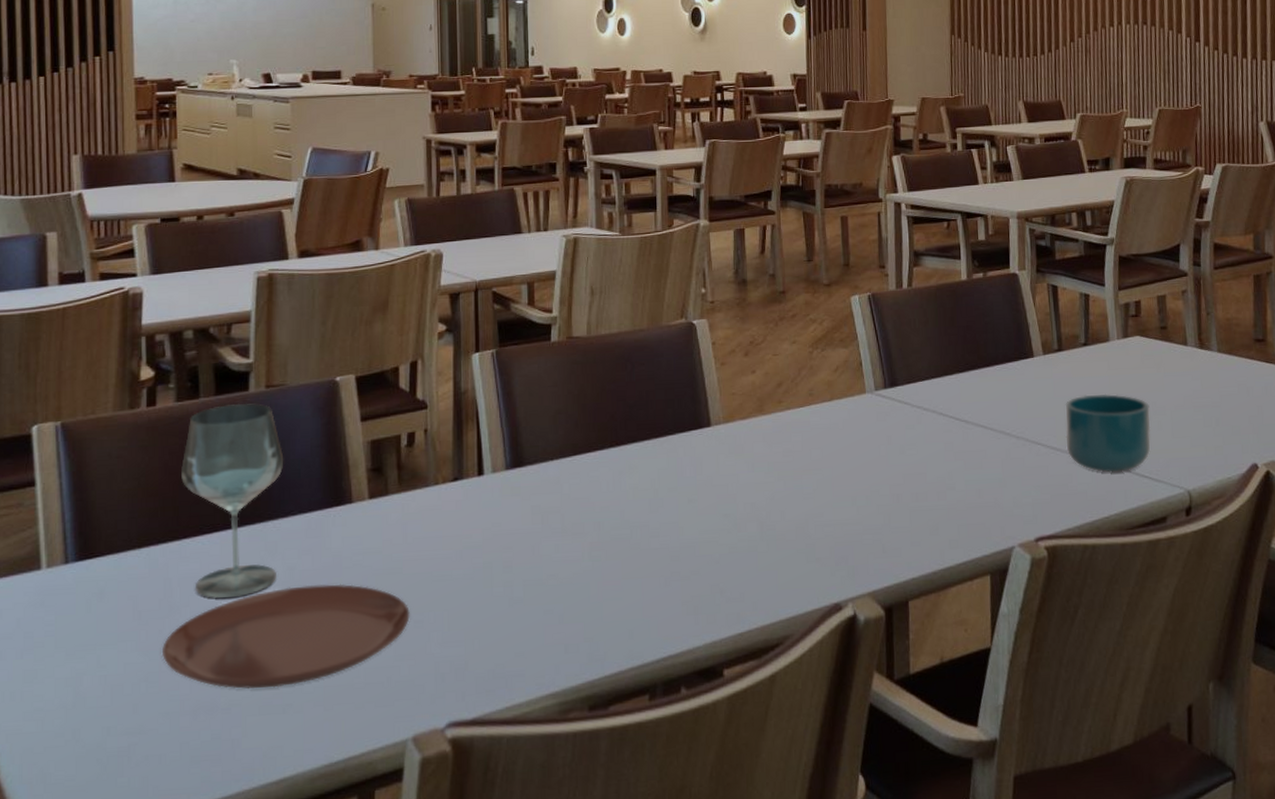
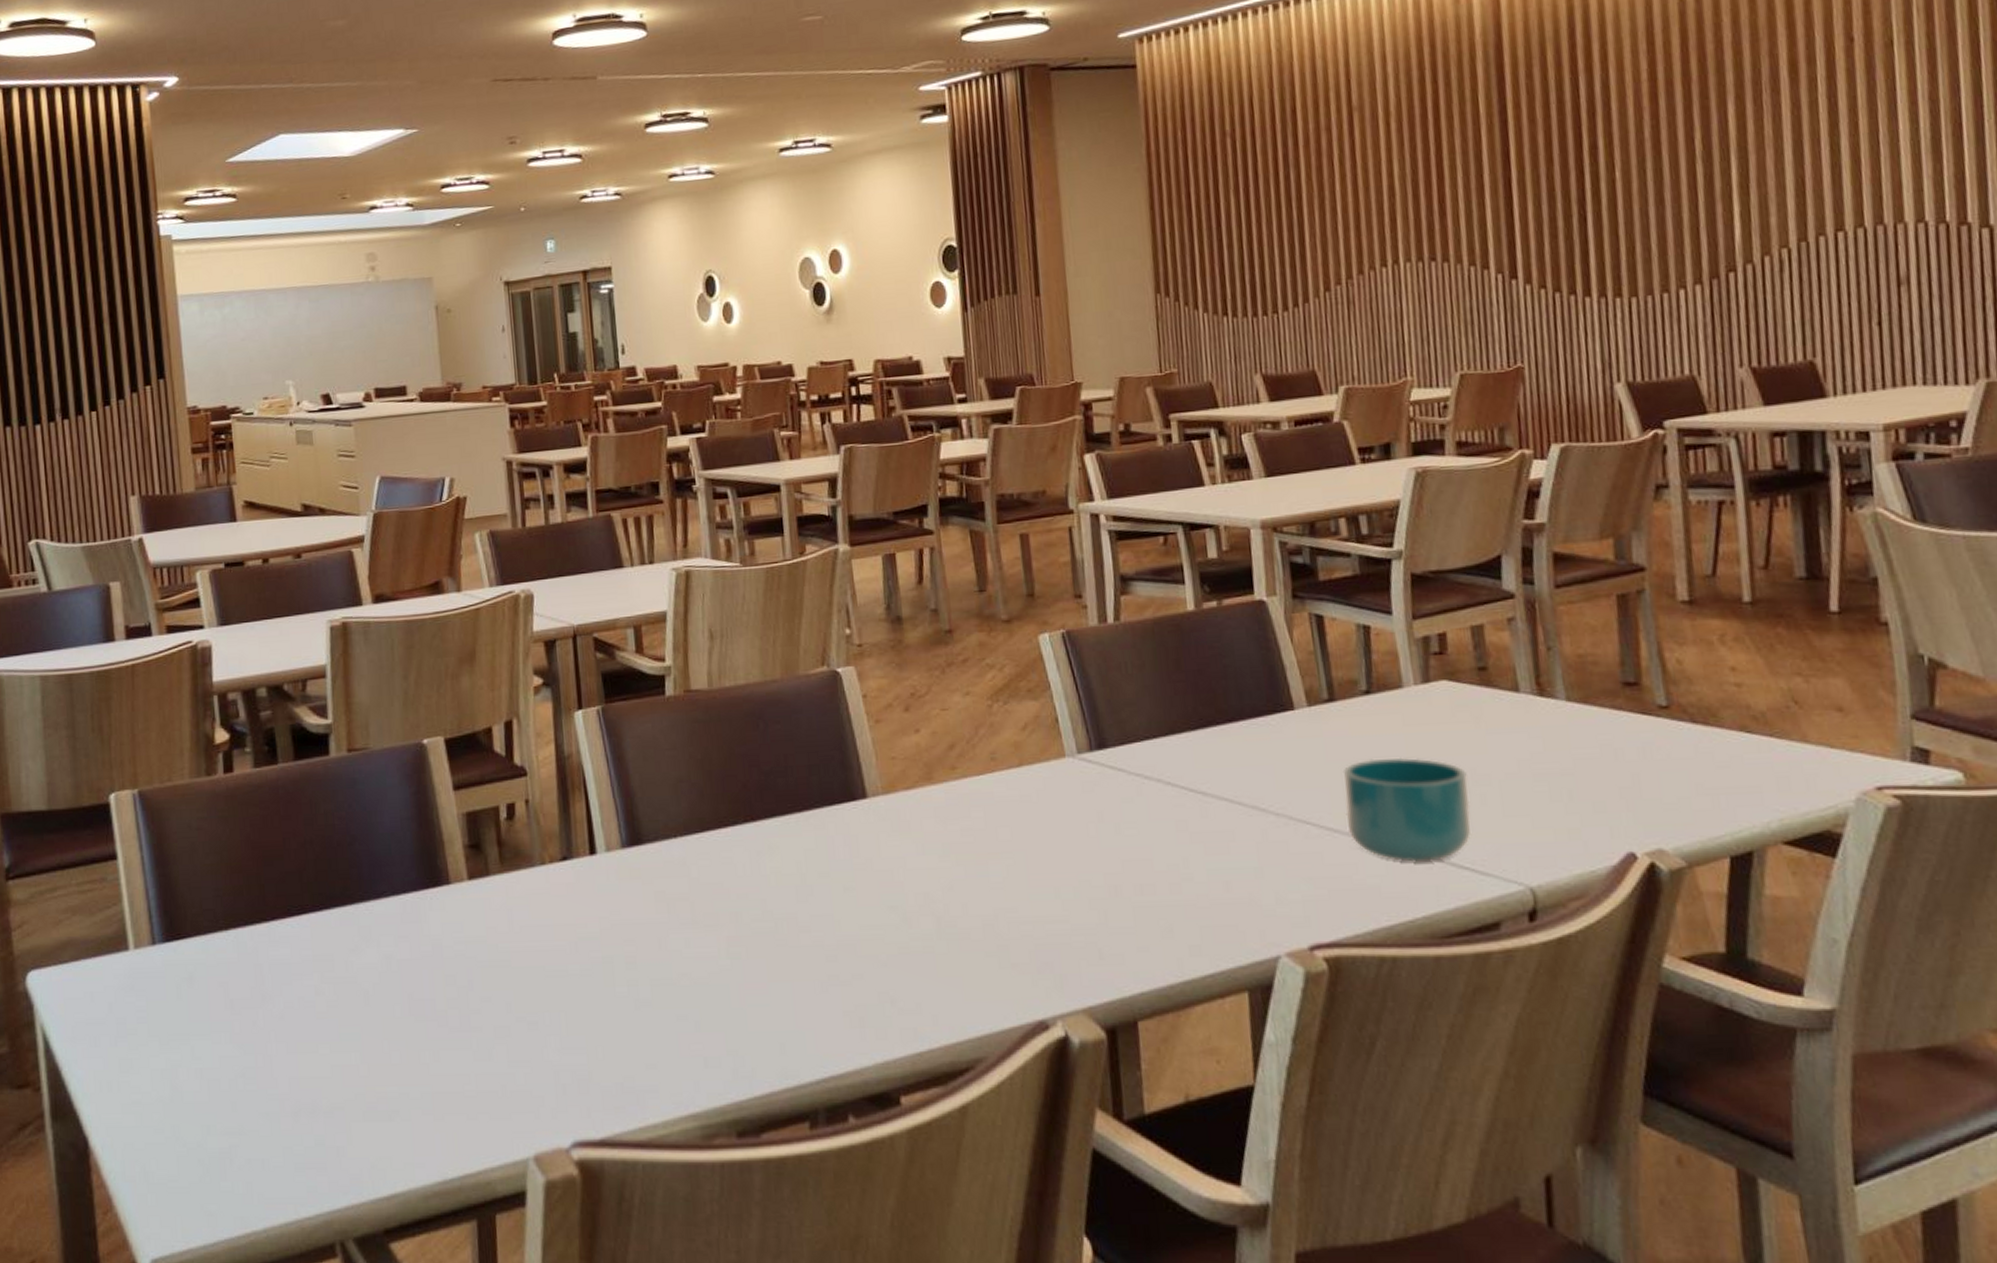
plate: present [163,584,410,689] -> none [257,976,522,1091]
wine glass: present [180,403,284,599] -> none [263,769,373,989]

